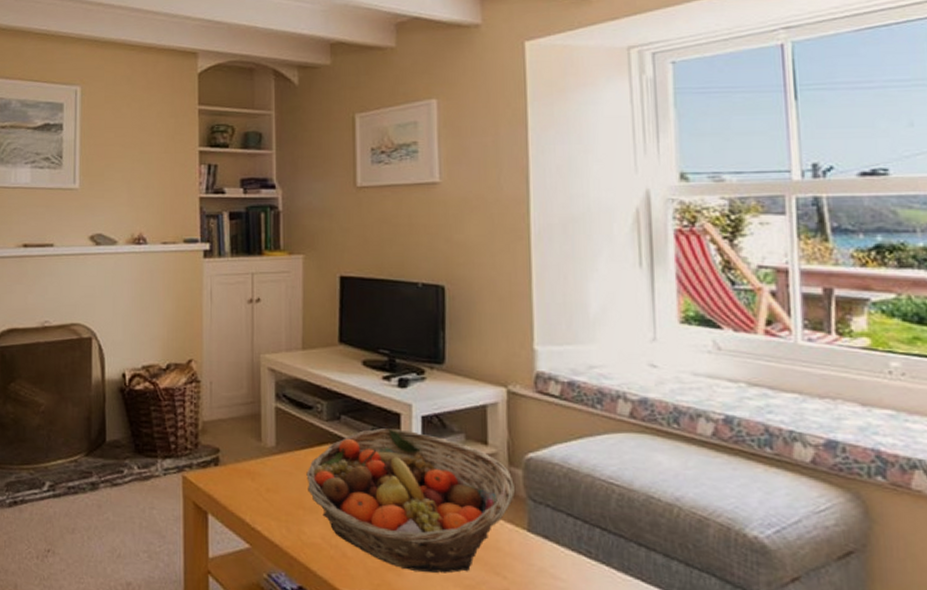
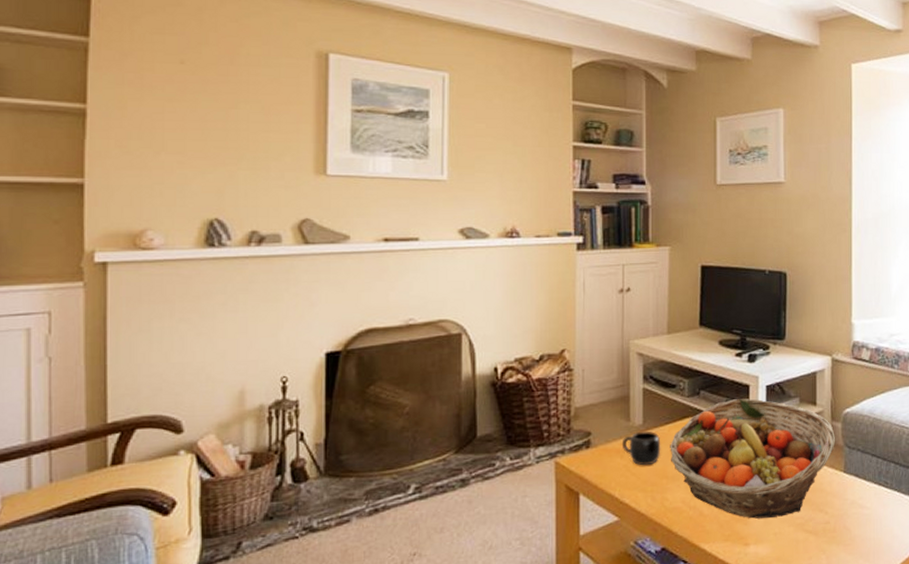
mug: none [252,453,297,492] -> present [621,431,661,466]

